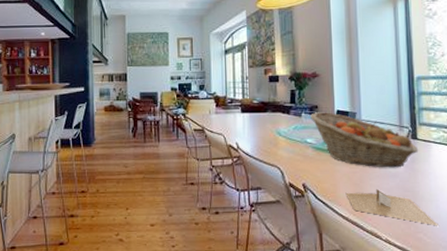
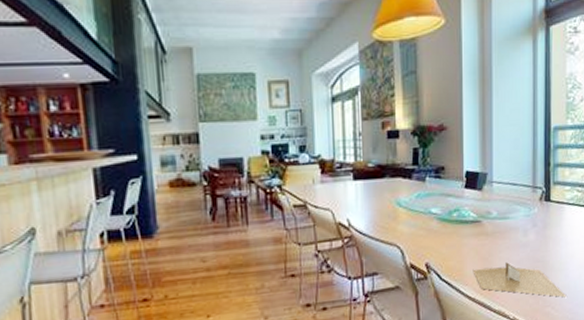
fruit basket: present [310,112,418,168] -> none [436,174,550,238]

